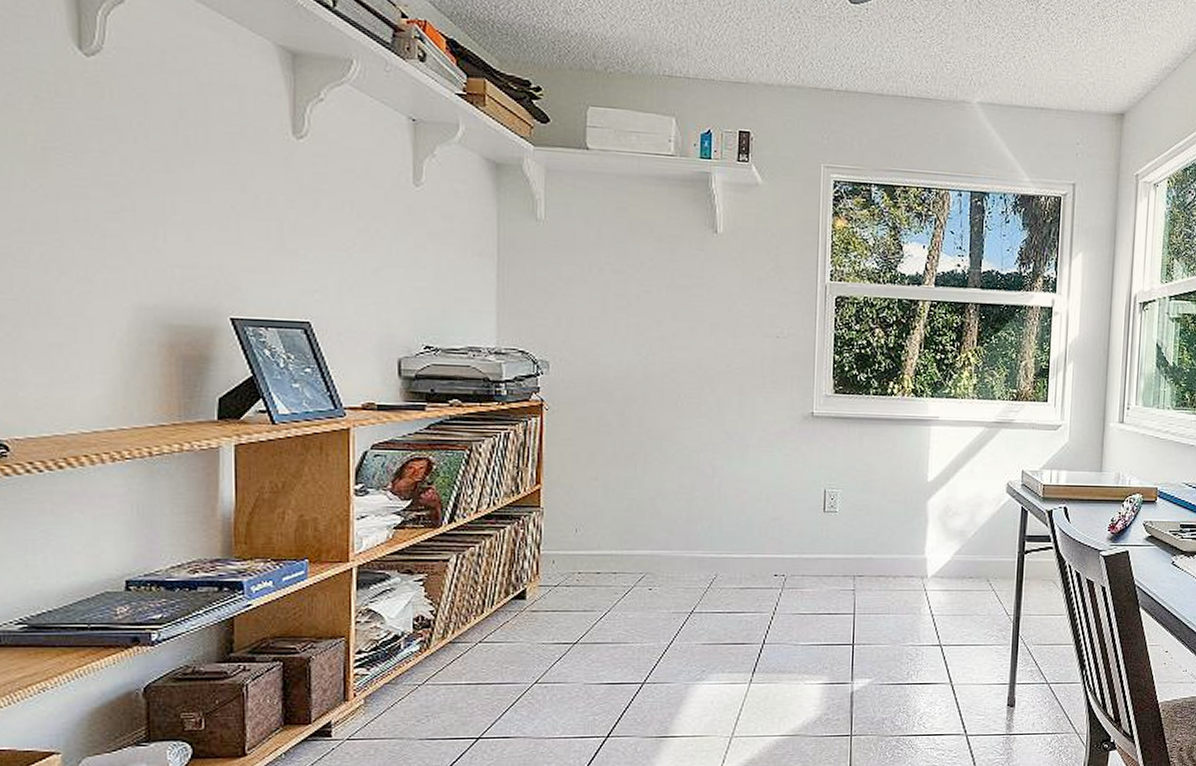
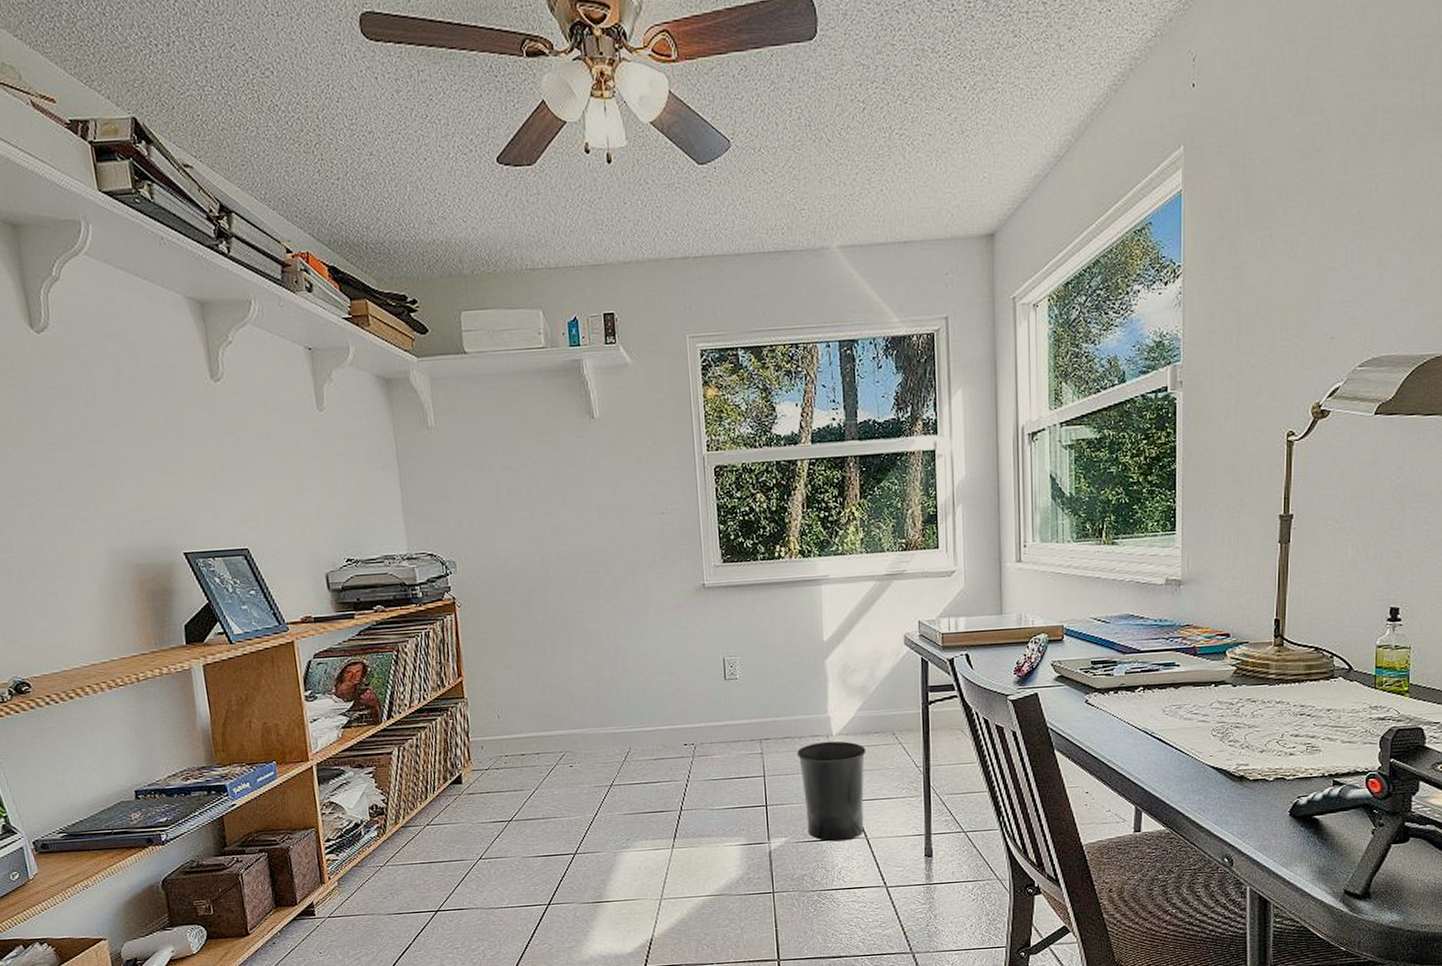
waste bin: none [890,583,959,686] -> present [797,740,866,842]

